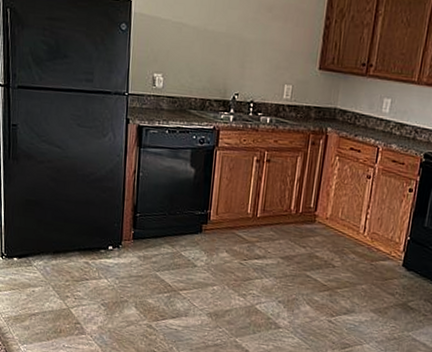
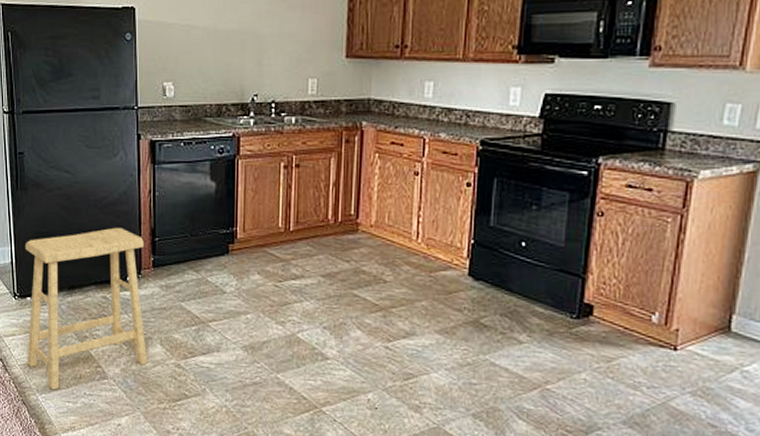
stool: none [11,201,126,342] -> present [24,227,148,390]

